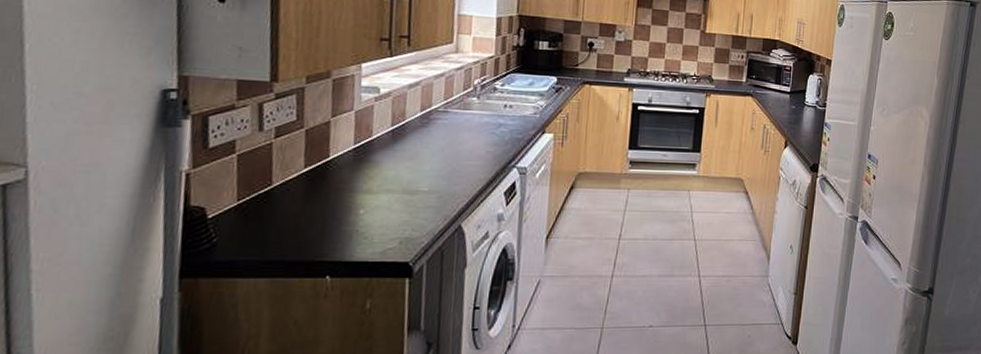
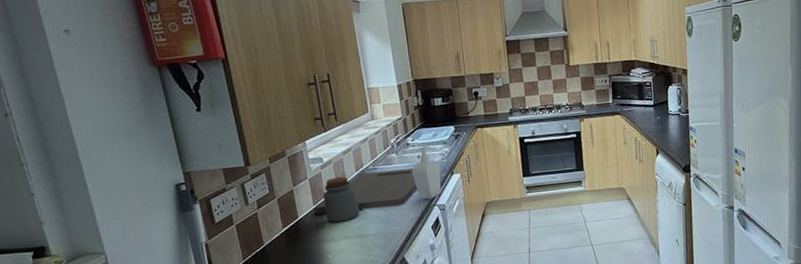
cutting board: none [355,114,497,162] -> present [315,168,418,214]
jar: none [367,114,416,171] -> present [323,176,360,223]
soap bottle: none [493,94,531,159] -> present [412,145,441,200]

